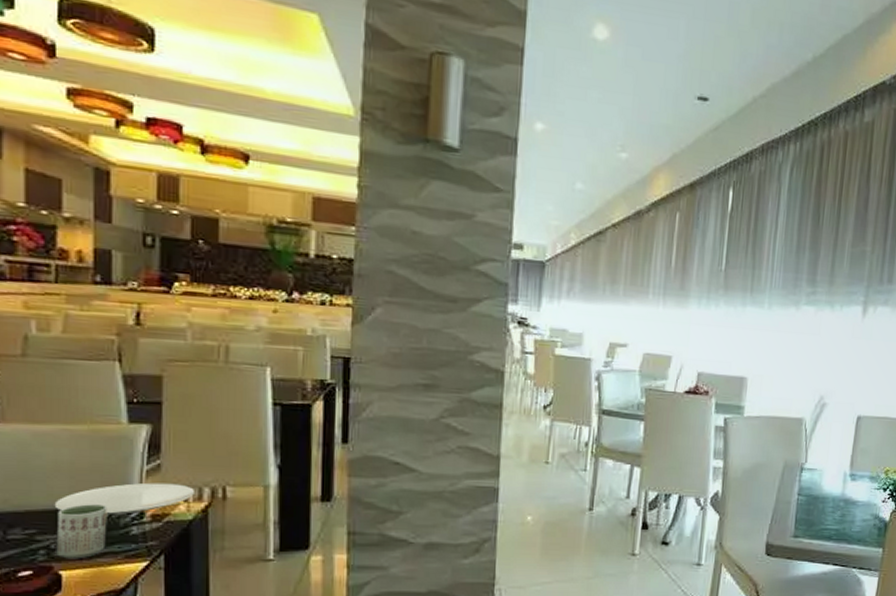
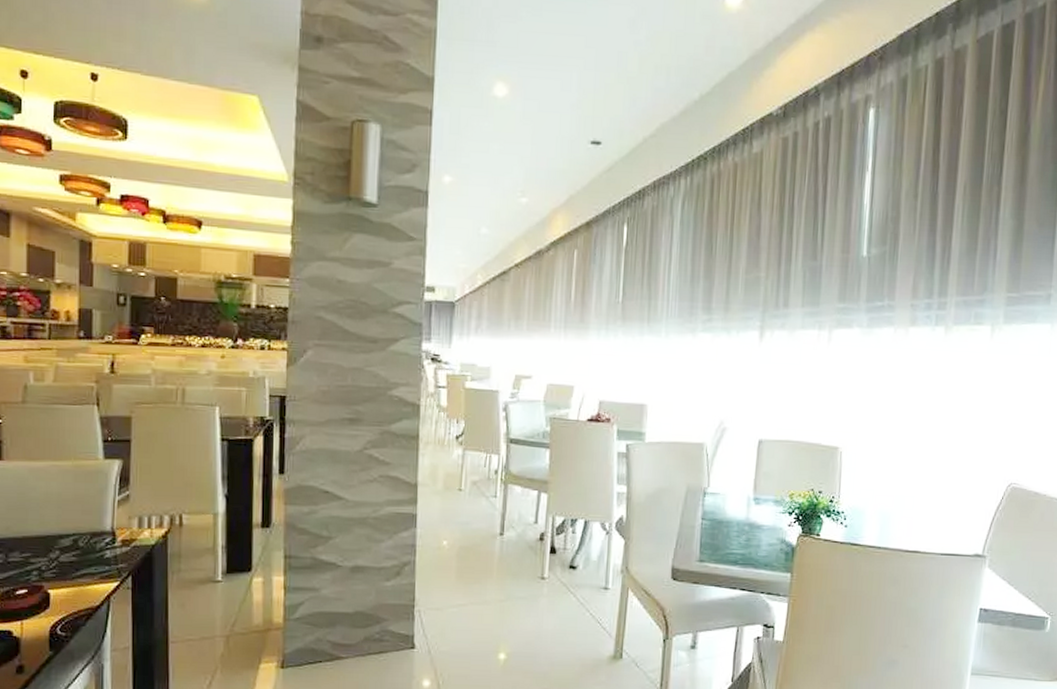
plate: present [54,482,194,515] -> none [45,511,156,541]
cup: present [56,504,107,559] -> none [46,531,87,580]

